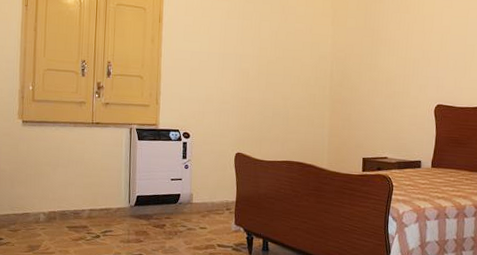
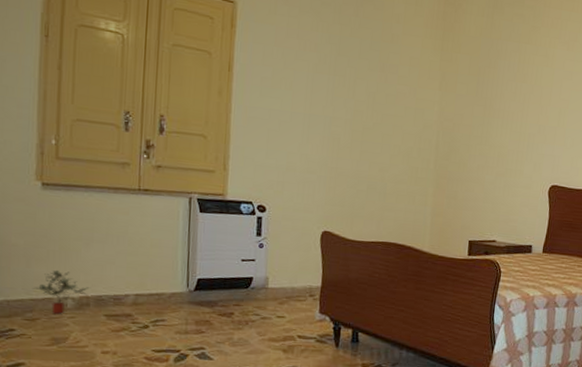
potted plant: none [15,190,56,226] -> present [32,269,90,314]

